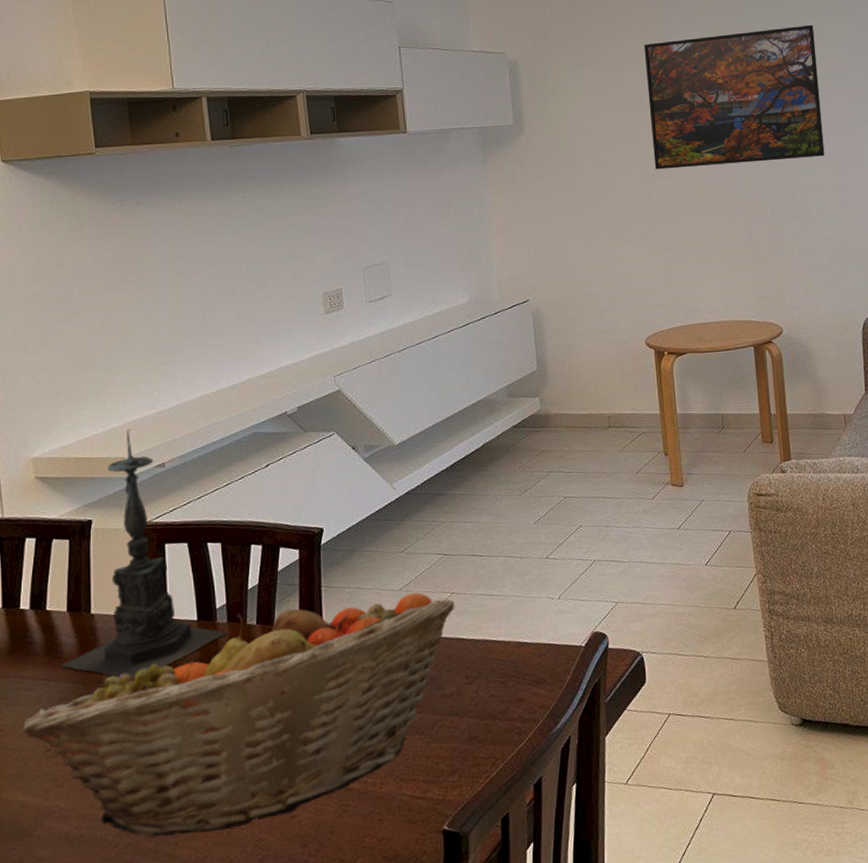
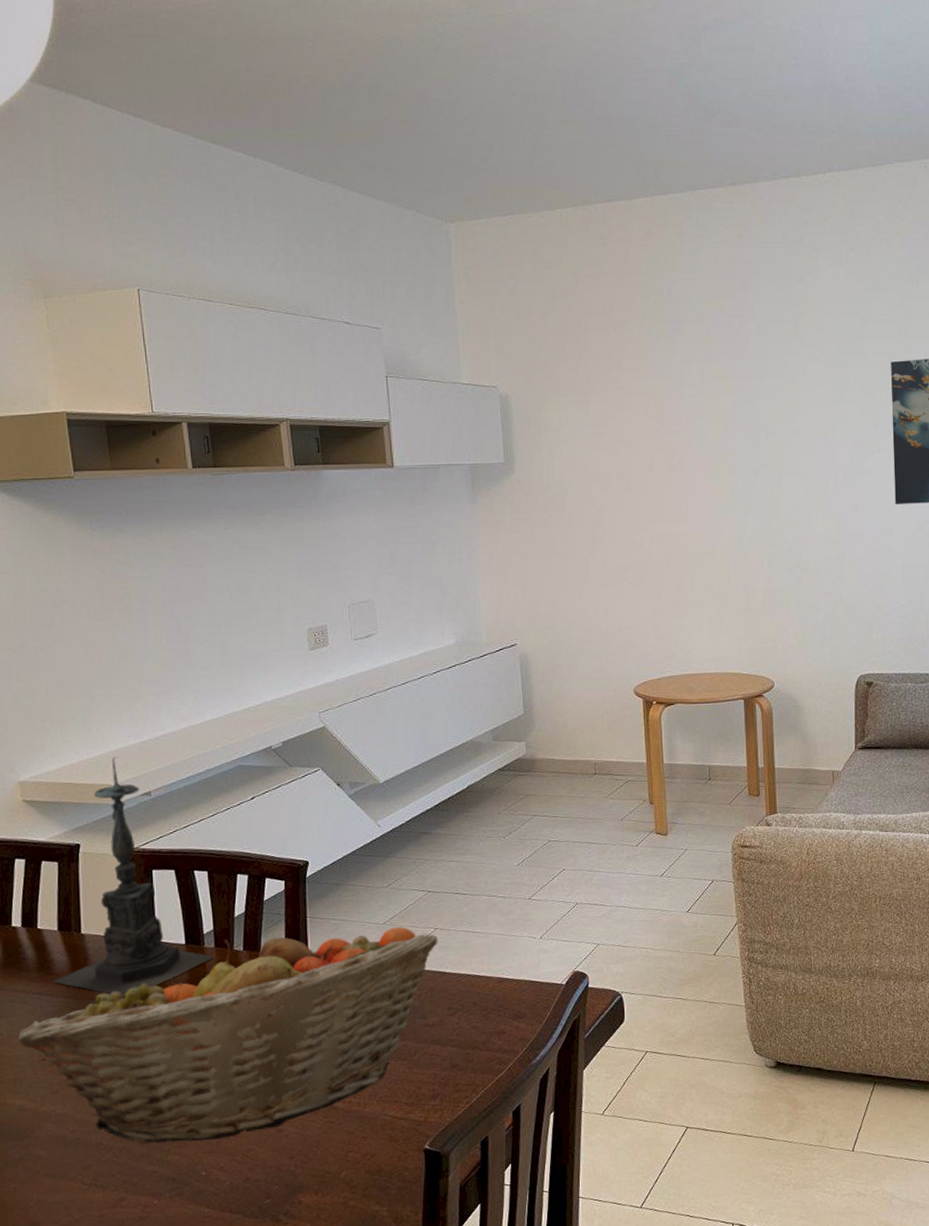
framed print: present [643,24,825,170] -> none [641,367,826,515]

